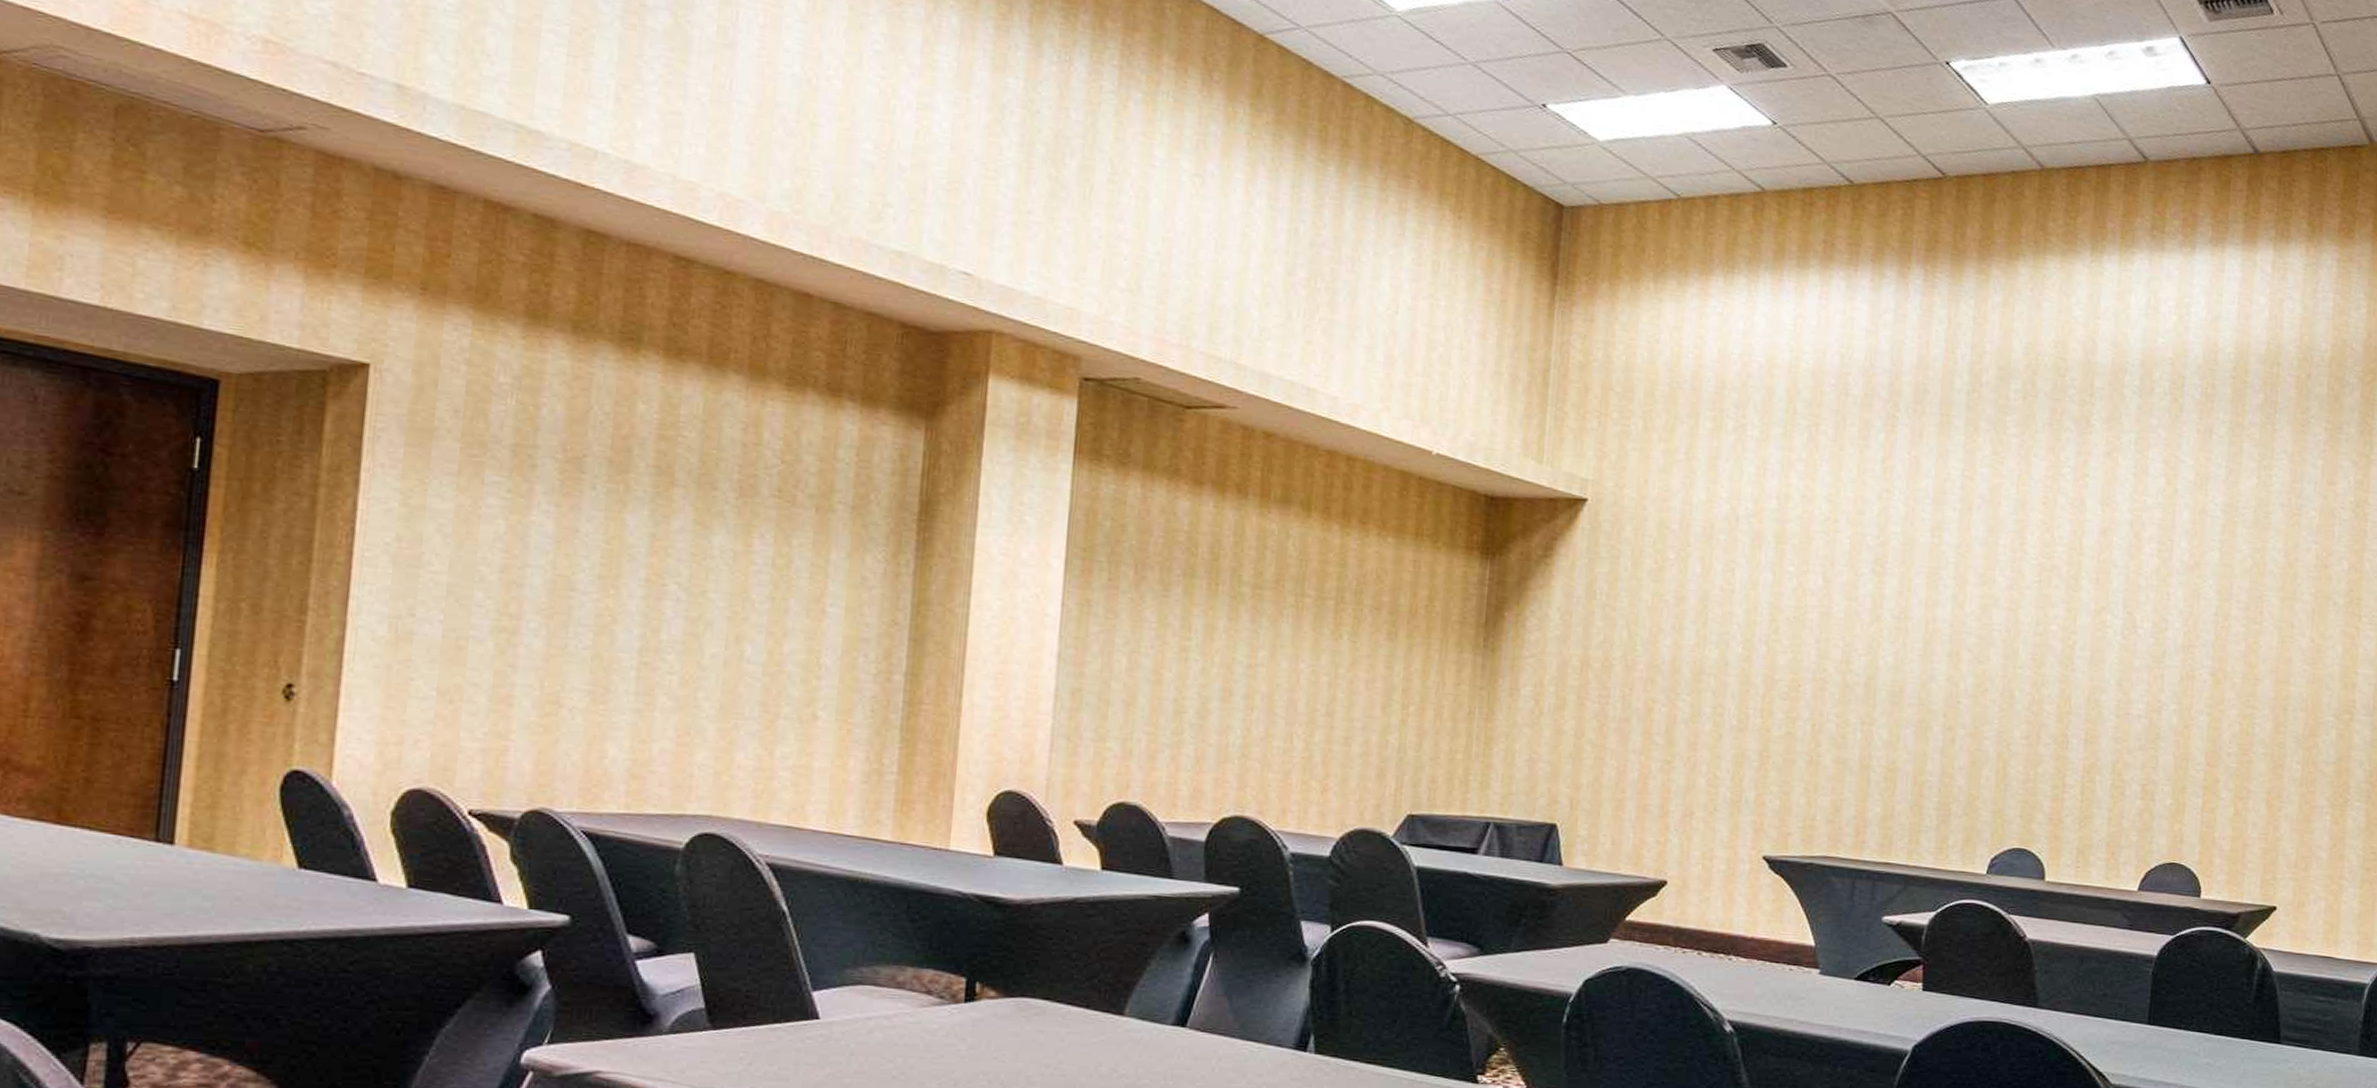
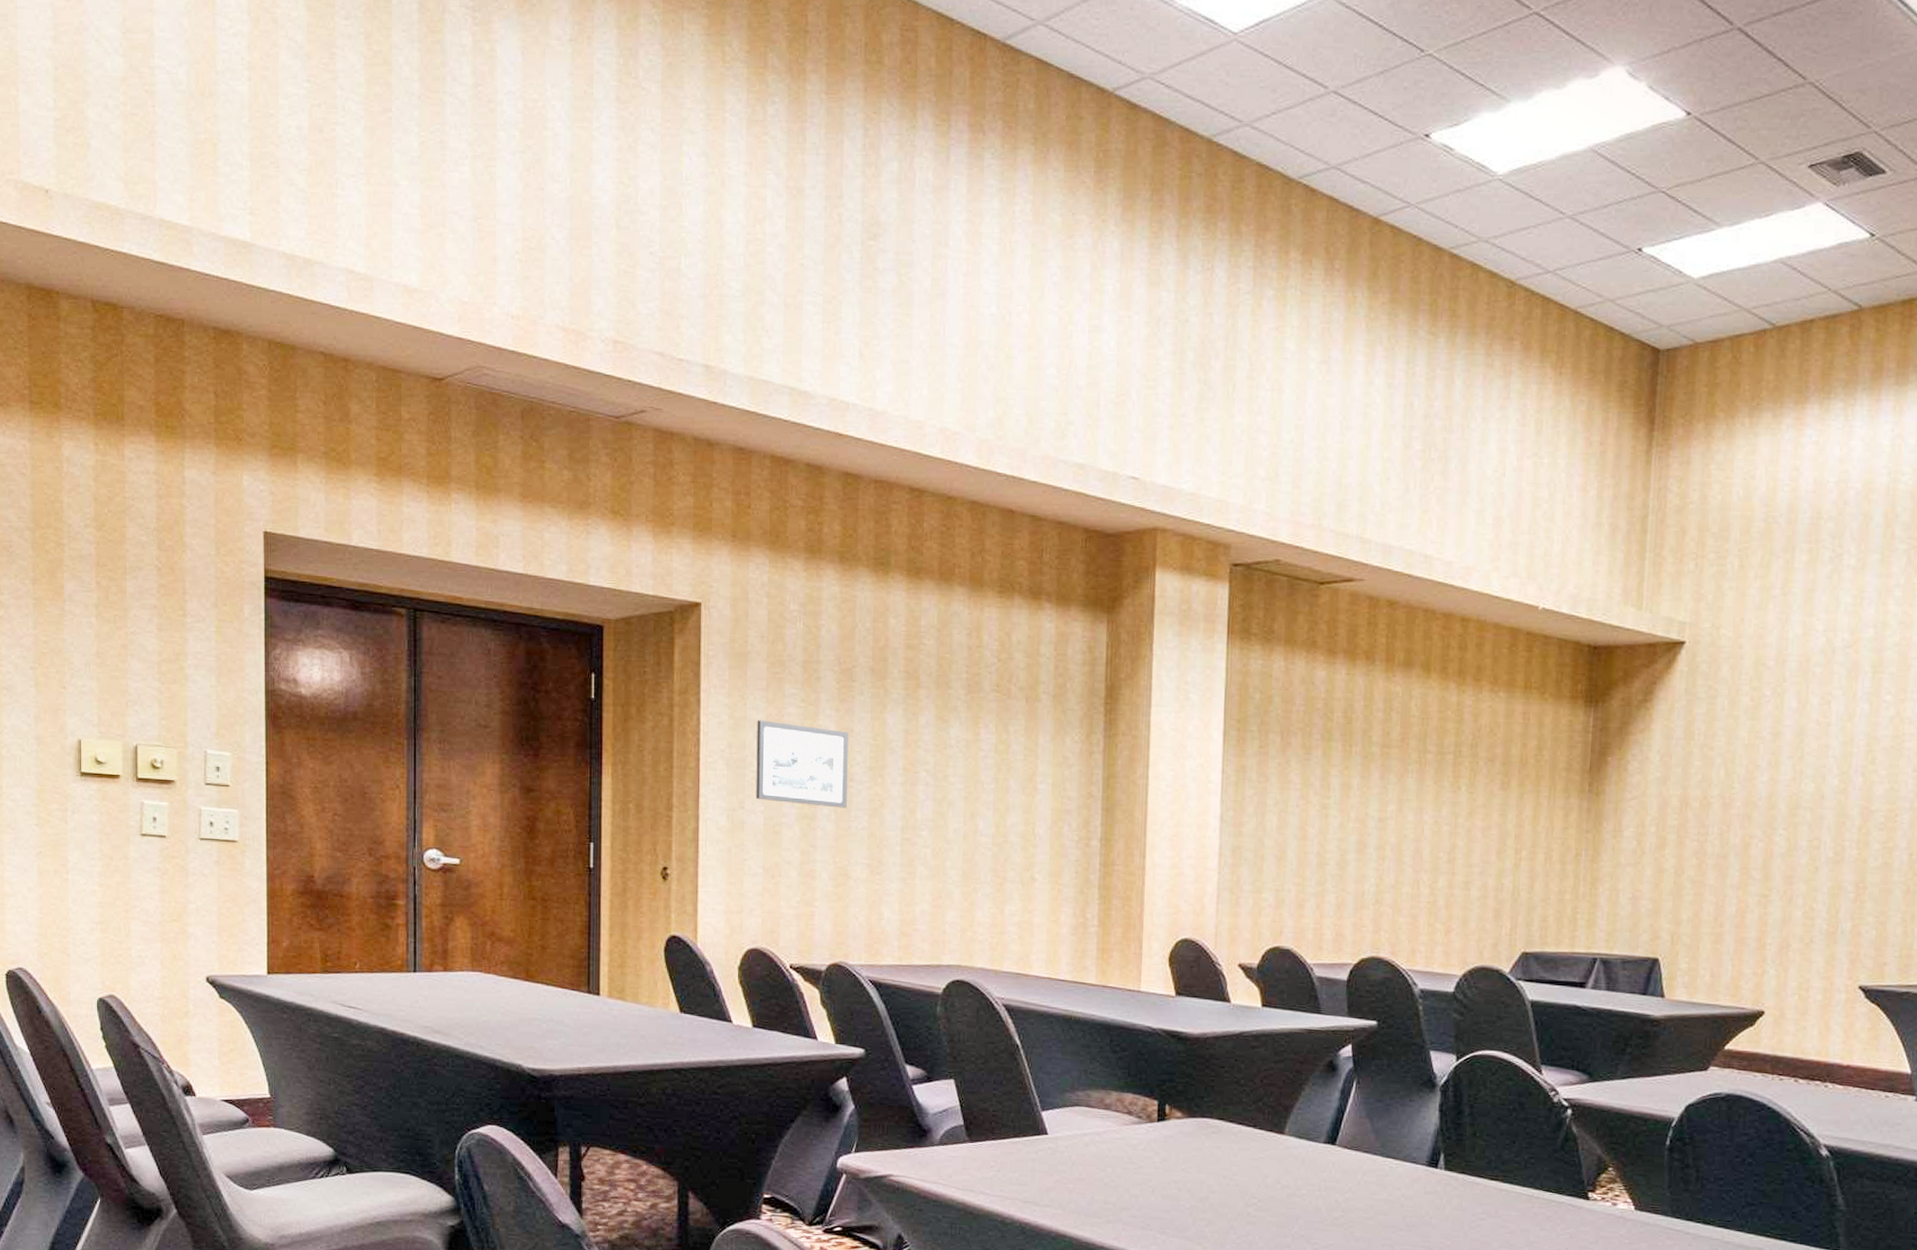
picture frame: none [432,510,572,623] -> present [756,719,849,808]

